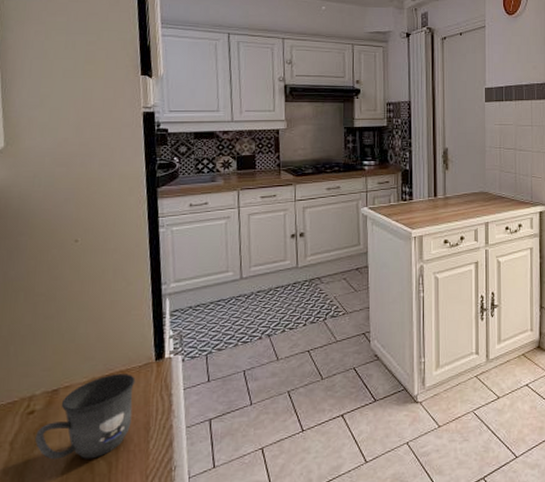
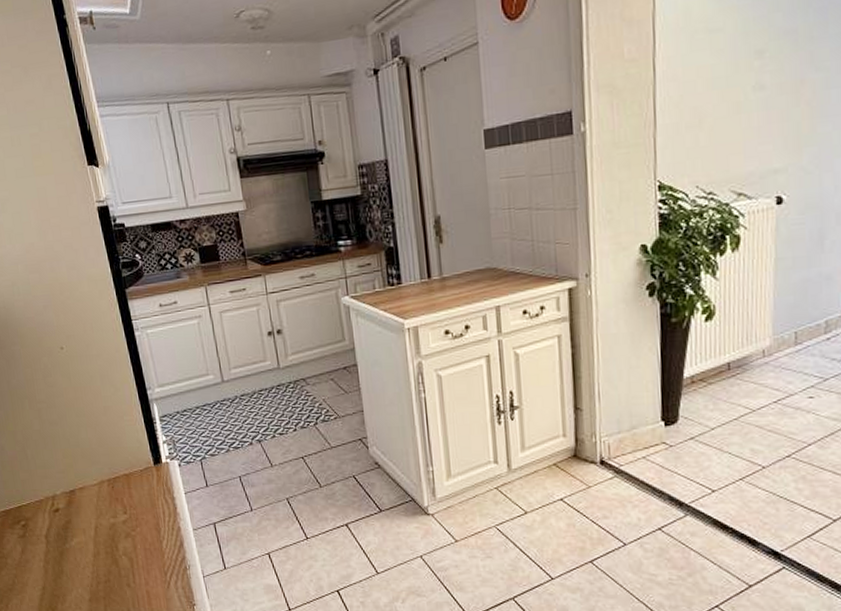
mug: present [34,374,136,460] -> none [64,477,143,554]

